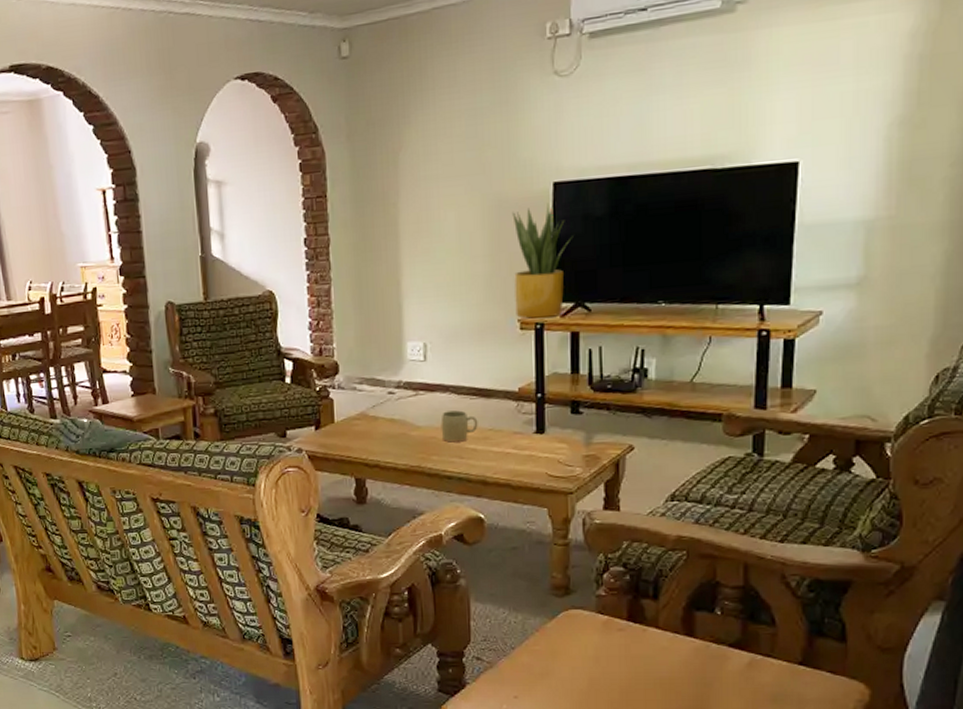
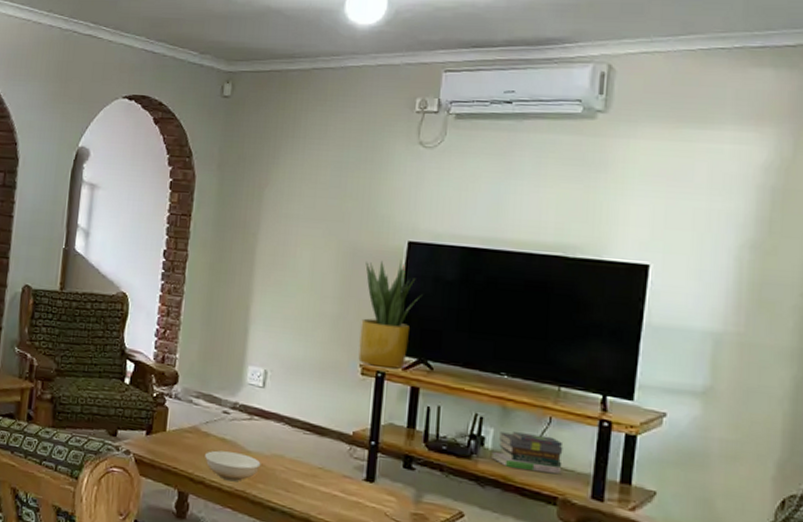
bowl: none [376,430,432,459] -> present [205,450,261,482]
mug: present [440,410,478,443] -> none [270,441,309,475]
books: none [656,356,725,393] -> present [492,432,563,475]

